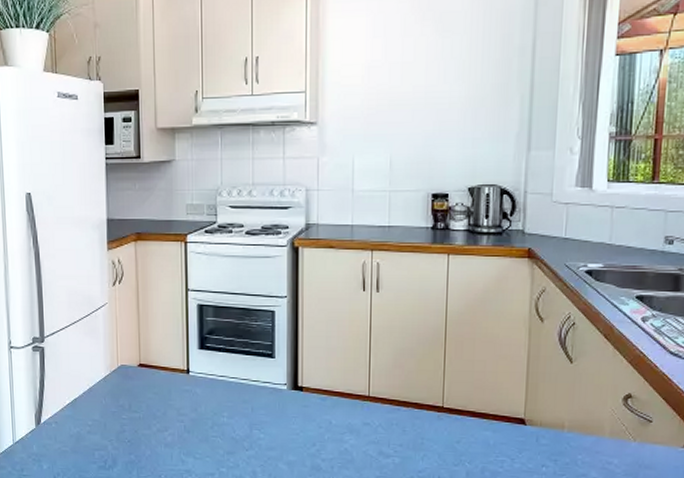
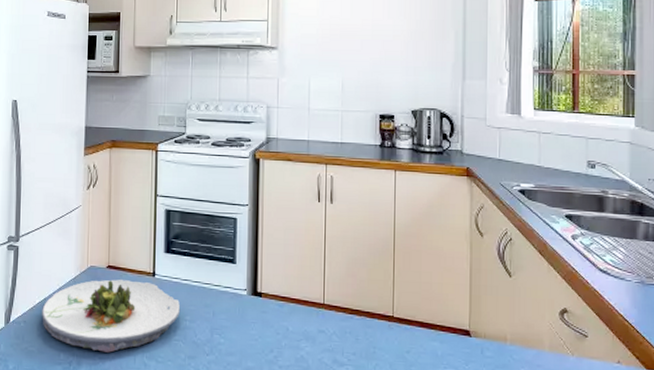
salad plate: none [73,378,218,450] -> present [42,279,181,353]

